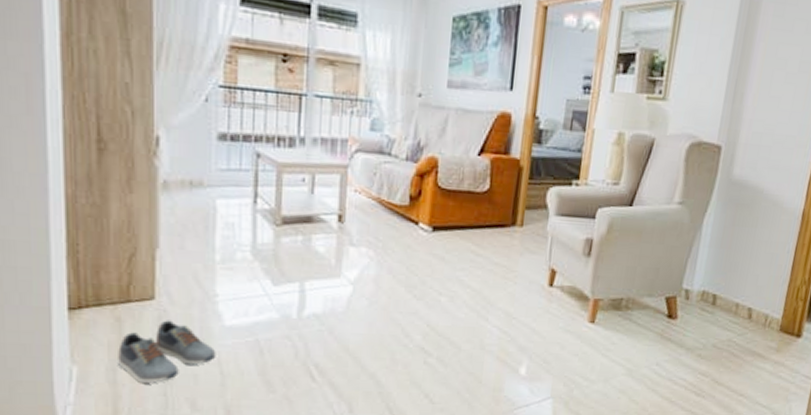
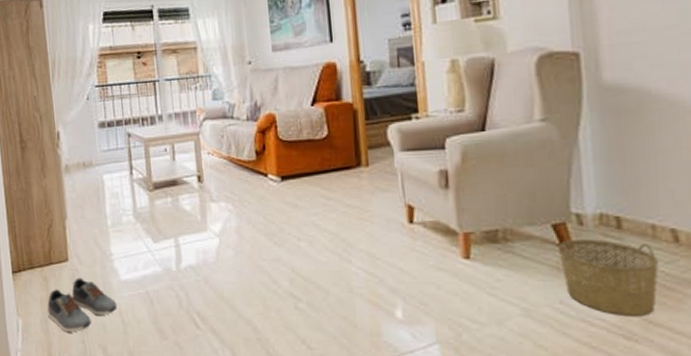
basket: none [663,311,734,377] -> present [557,239,659,316]

